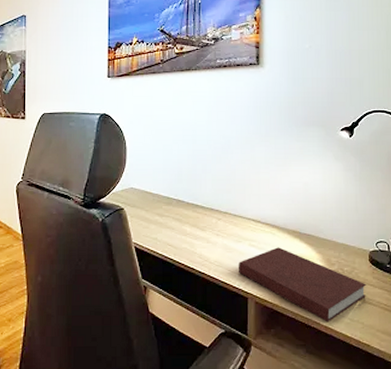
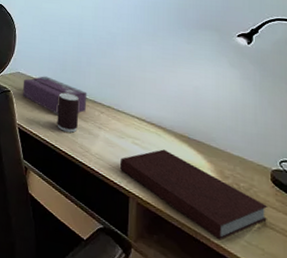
tissue box: none [137,189,204,227] -> present [22,76,87,115]
beverage can: none [175,204,196,244] -> present [57,92,79,133]

